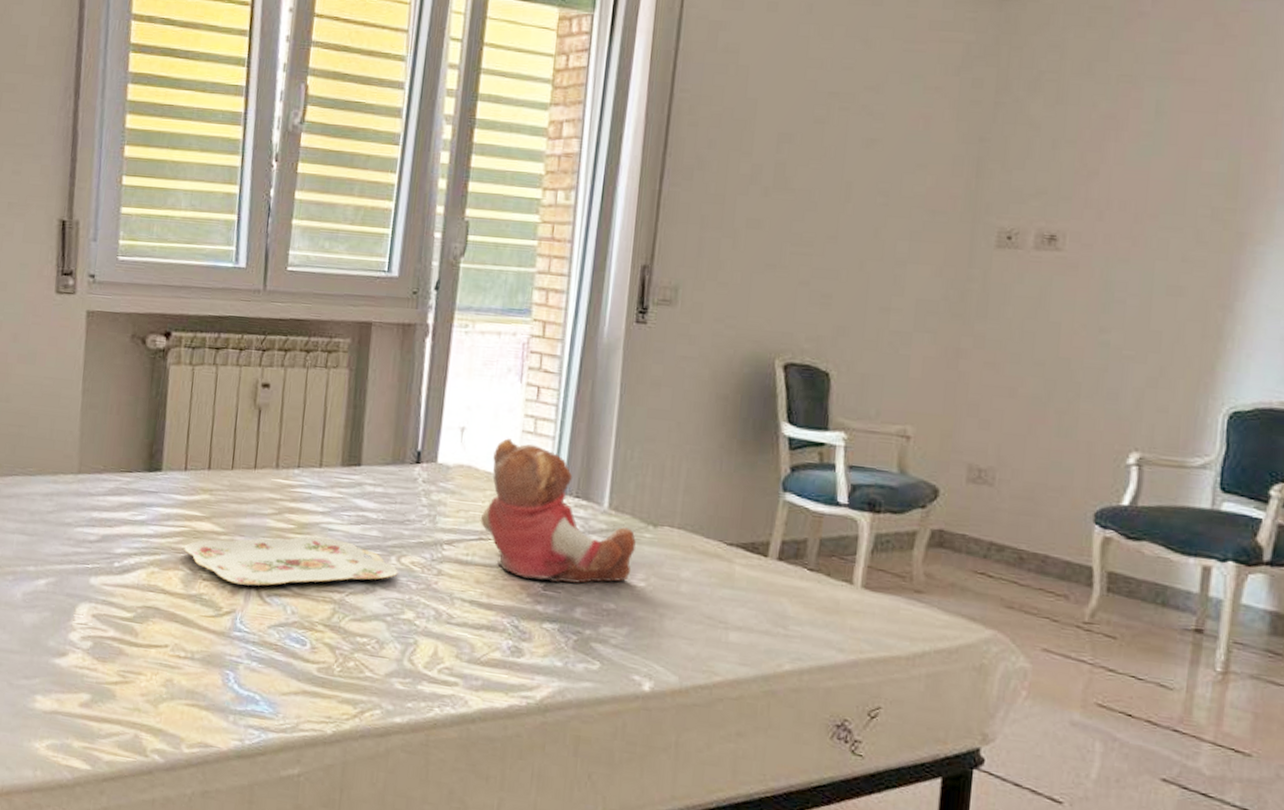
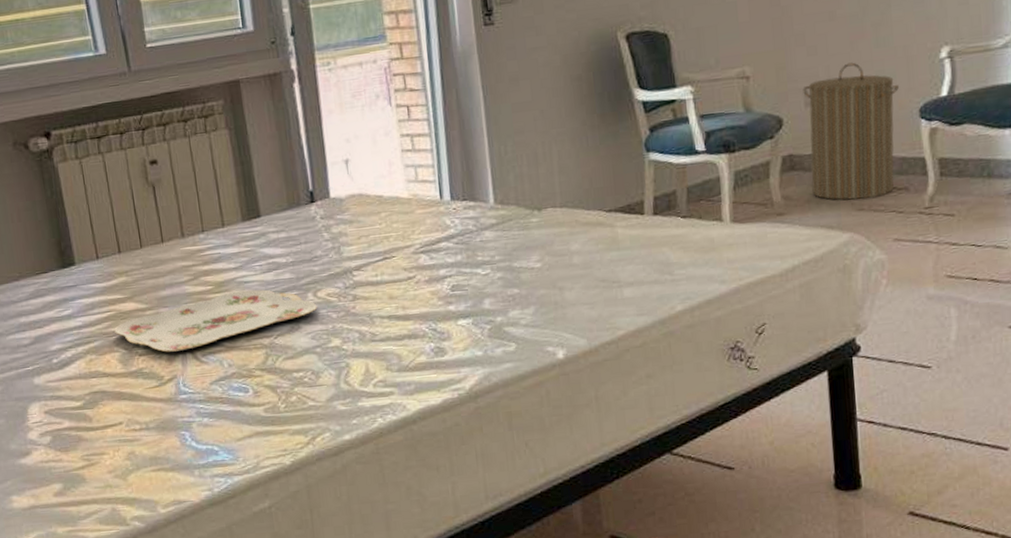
teddy bear: present [481,438,637,584] -> none [380,160,527,284]
laundry hamper: none [959,446,1076,599] -> present [803,62,900,201]

